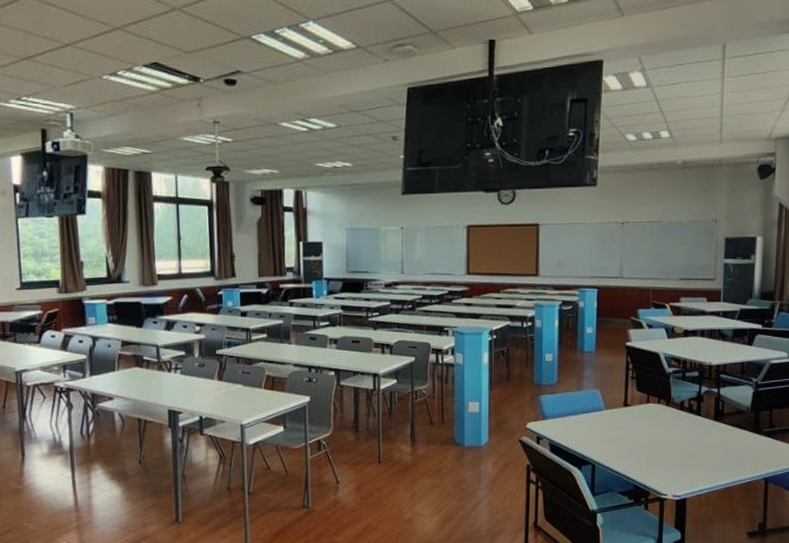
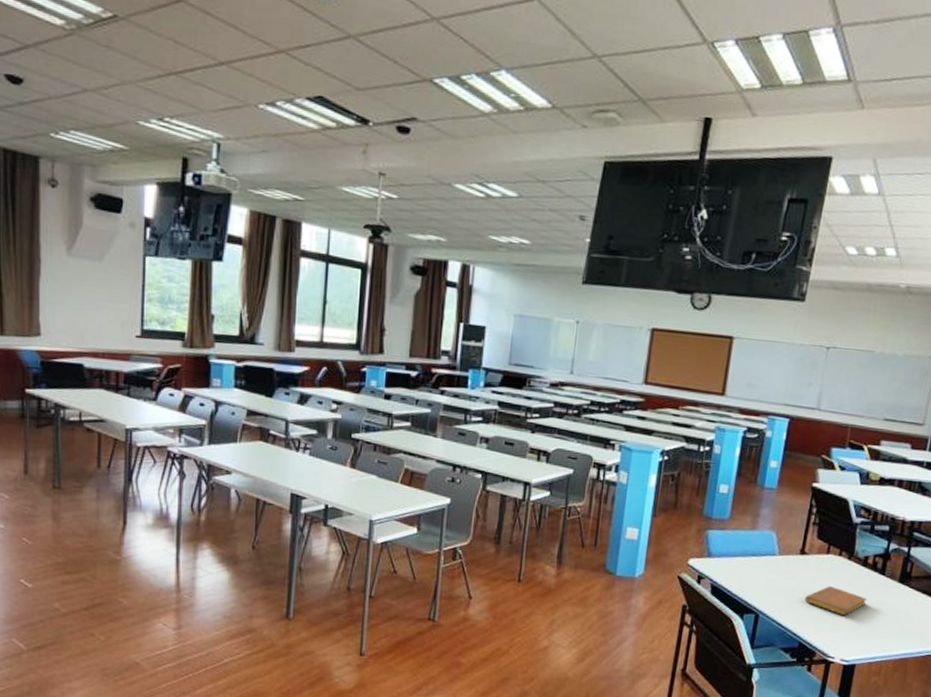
notebook: none [633,431,689,456] -> present [804,586,868,616]

